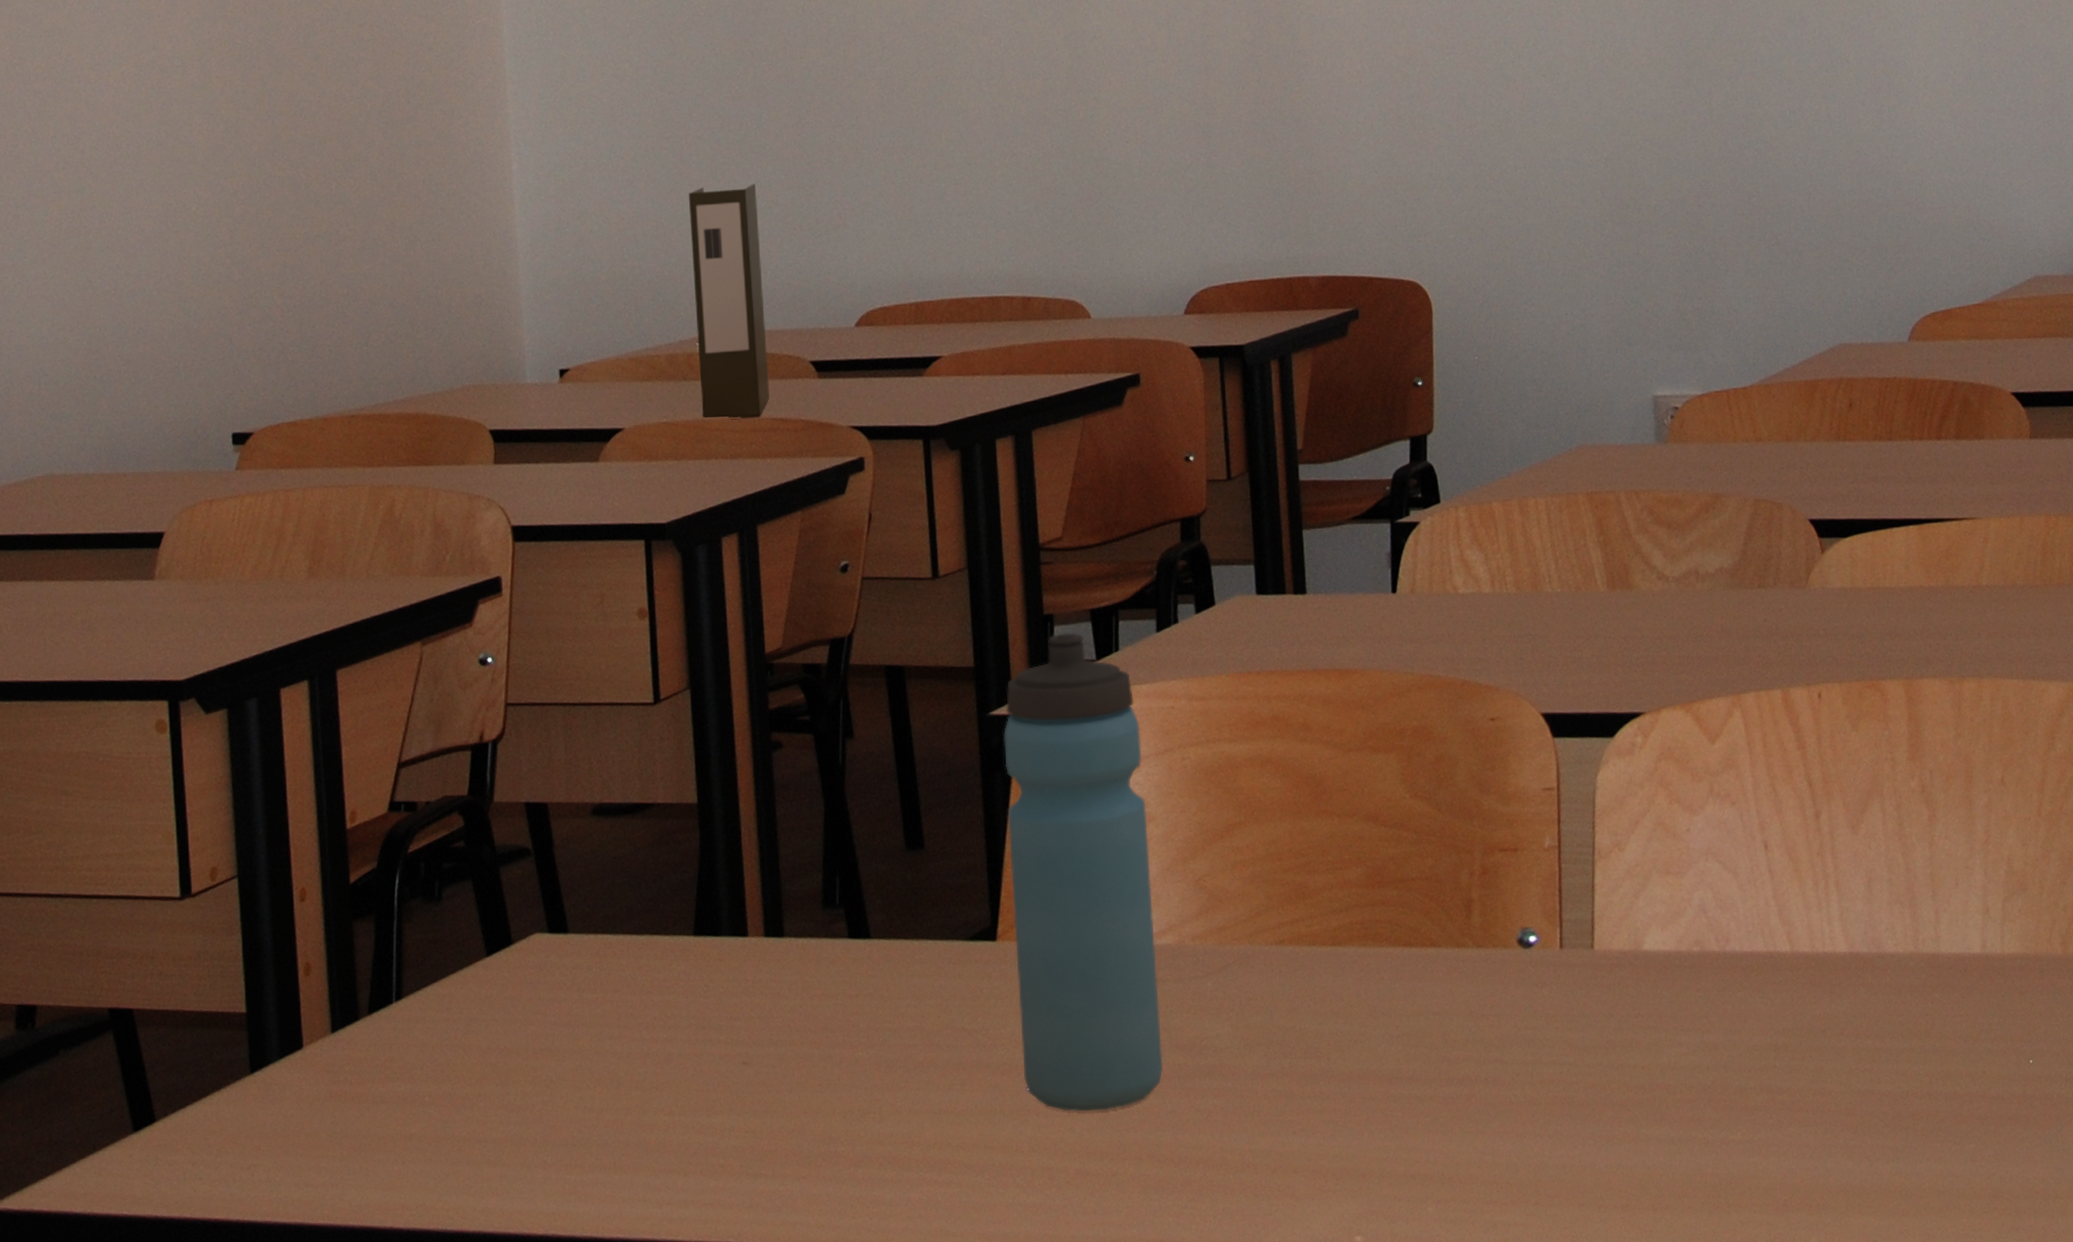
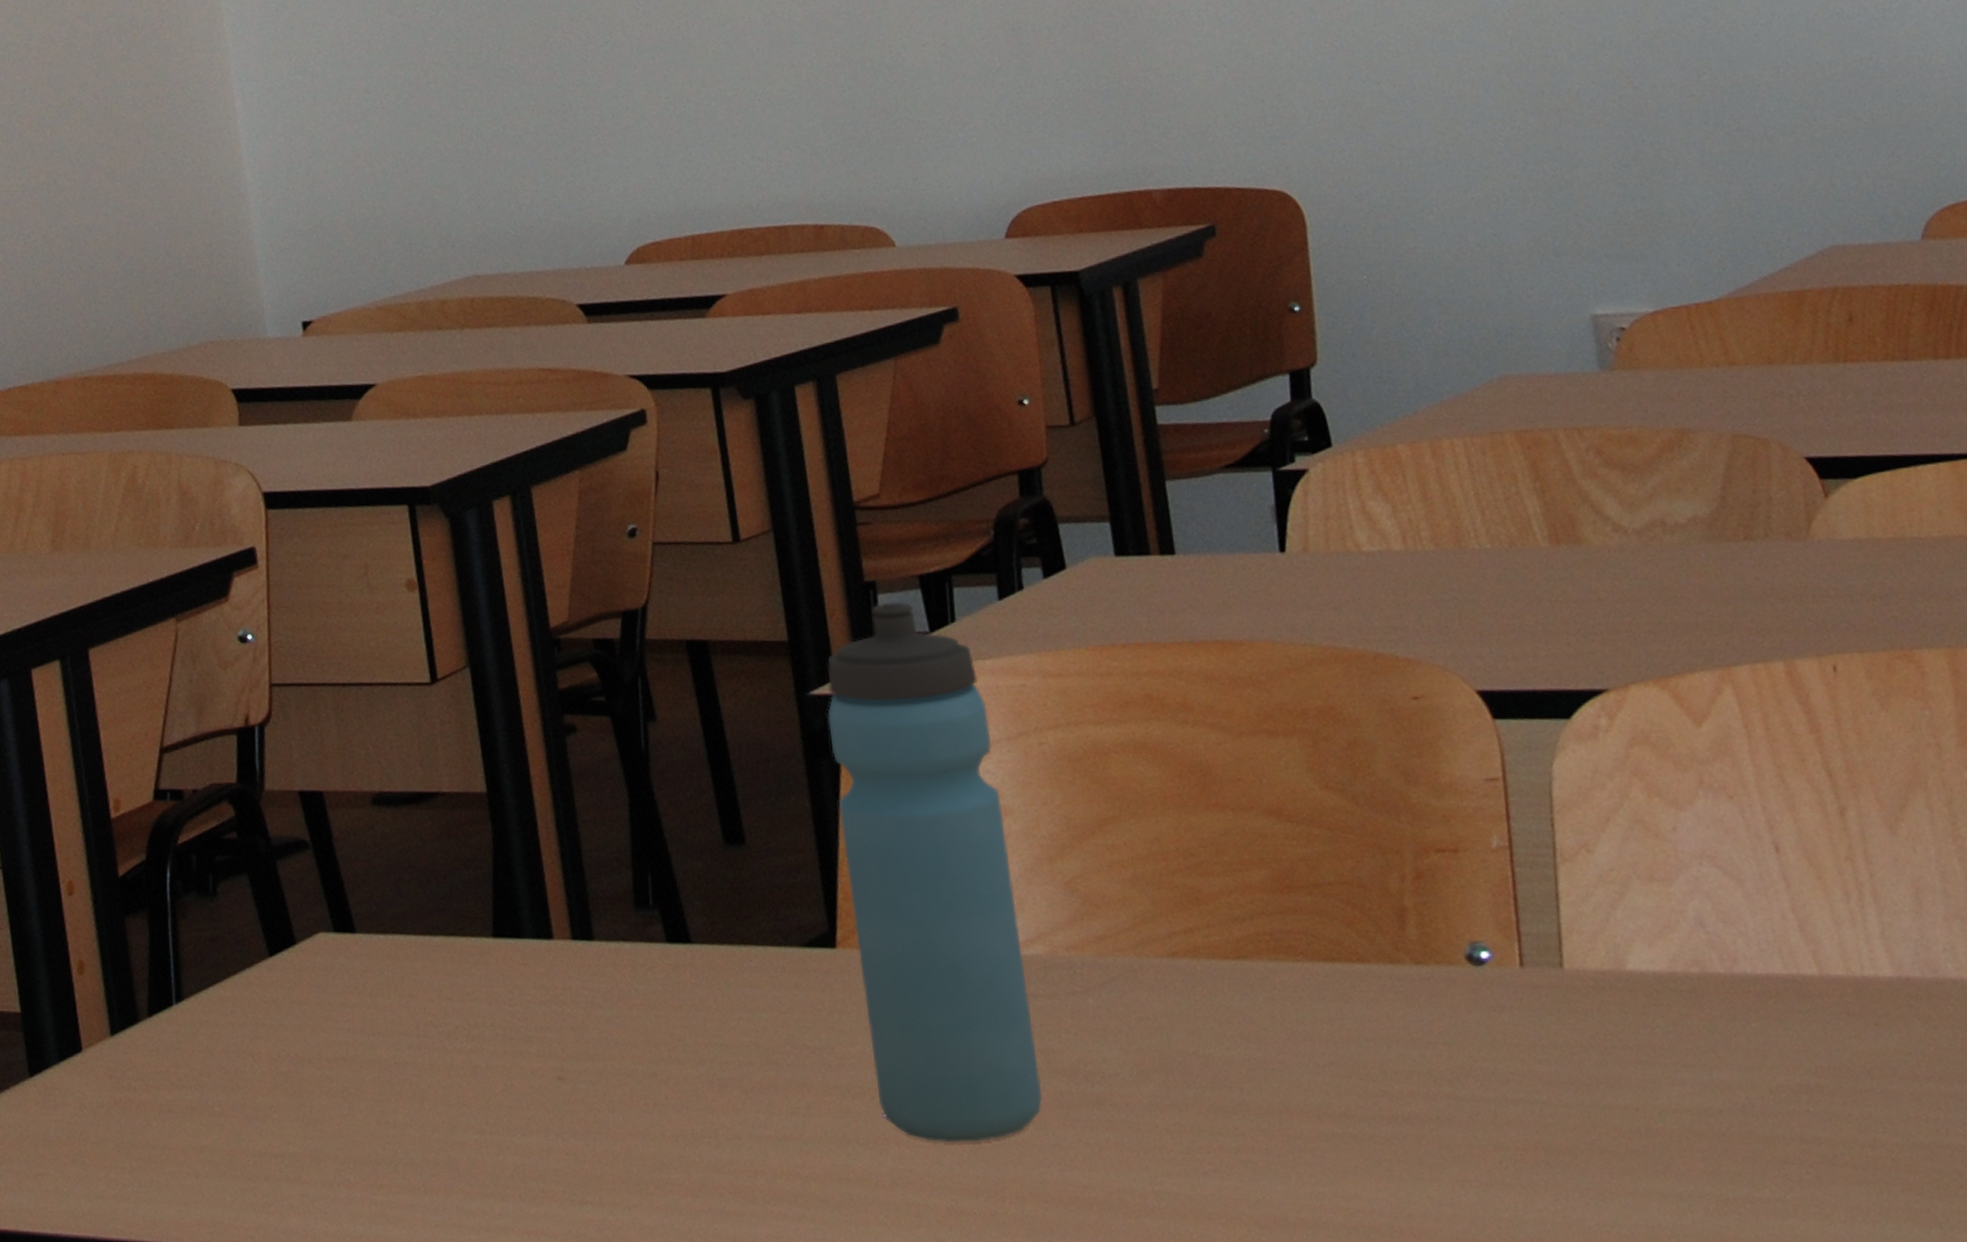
binder: present [688,183,769,420] -> none [428,111,535,372]

